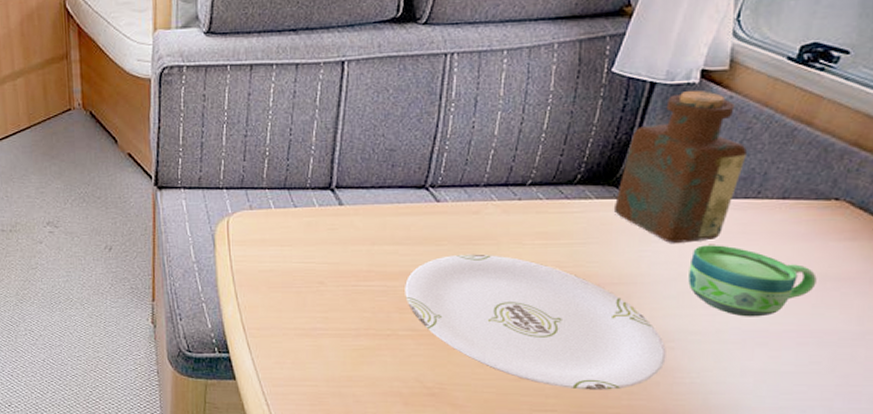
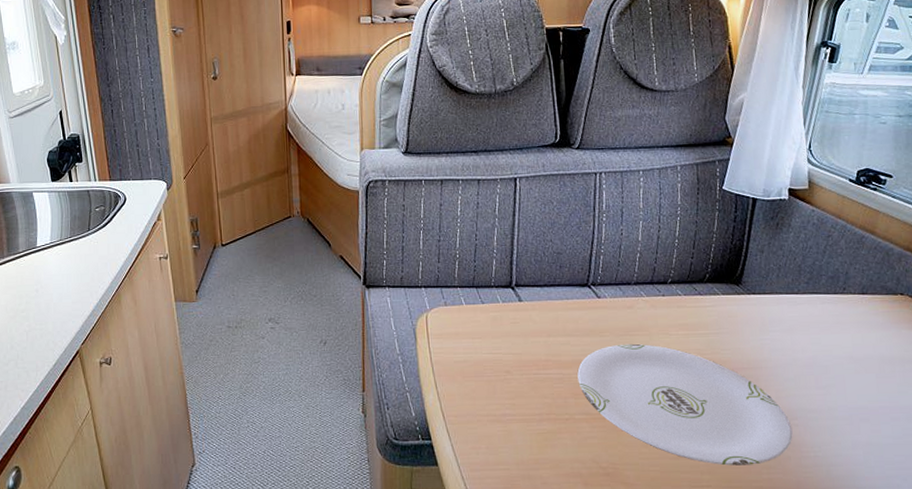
bottle: present [613,90,747,244] -> none [736,205,831,333]
cup: present [688,245,817,317] -> none [800,333,898,396]

